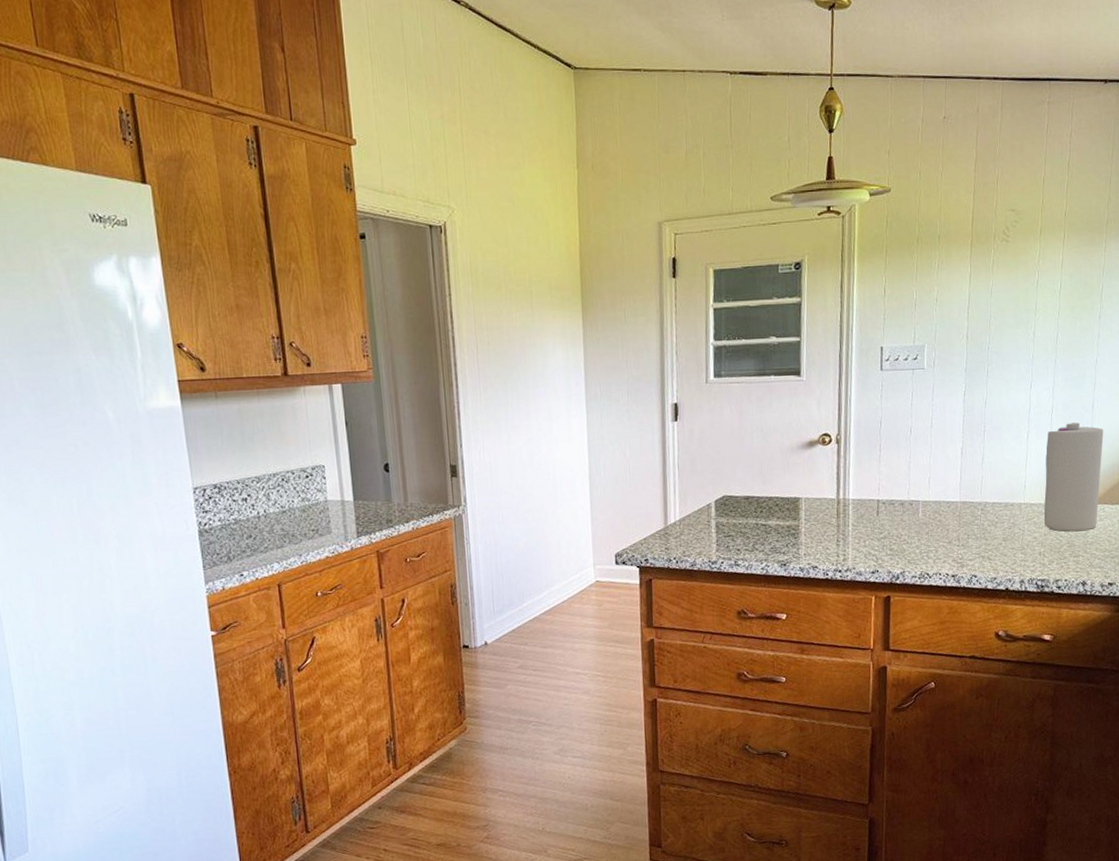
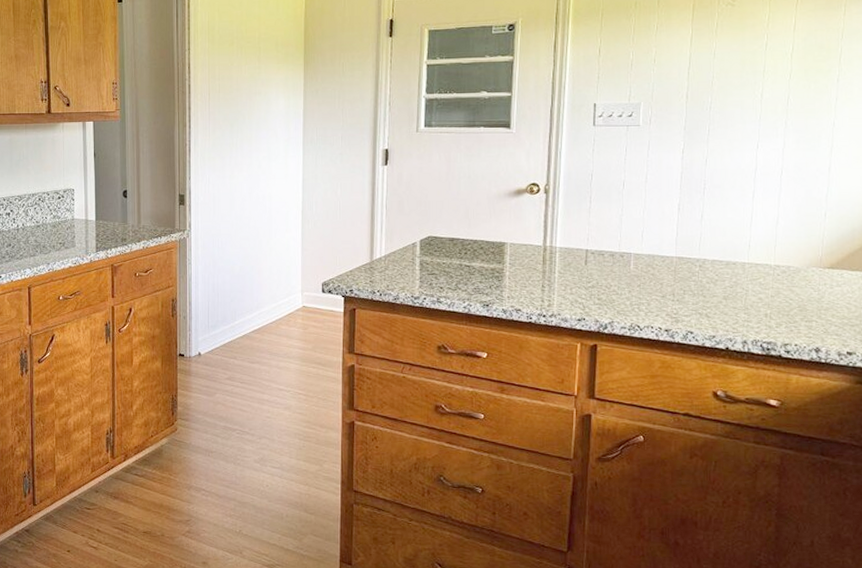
paper towel holder: present [1043,422,1104,532] -> none [770,185,842,296]

